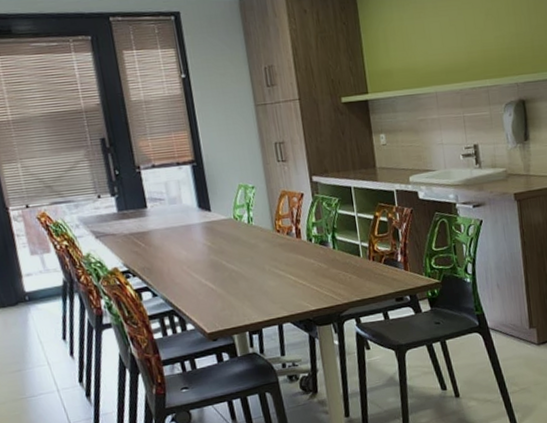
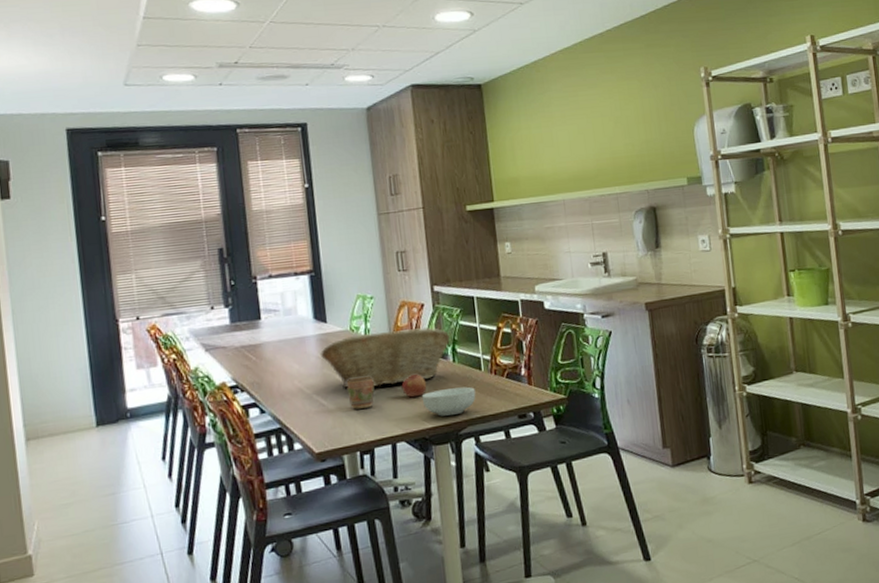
fruit basket: none [206,215,331,273] -> present [319,327,451,388]
mug: none [233,262,260,293] -> present [346,377,375,410]
apple: none [285,260,309,282] -> present [401,374,427,398]
cereal bowl: none [304,272,356,299] -> present [421,386,476,416]

